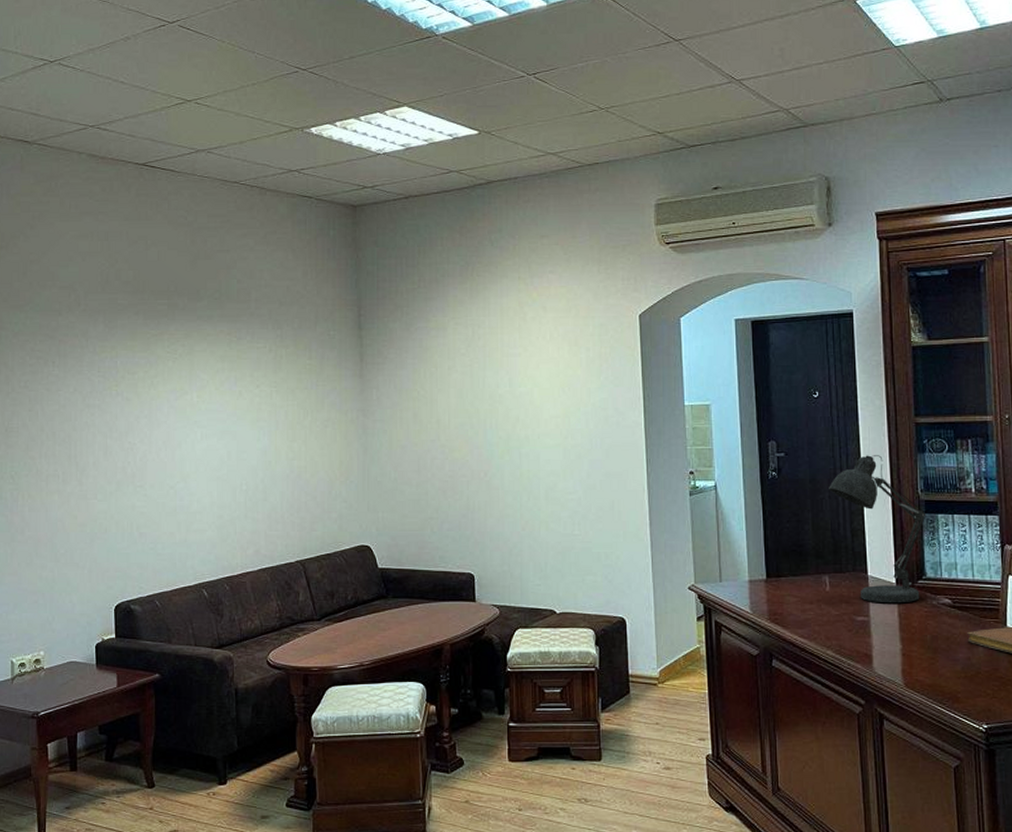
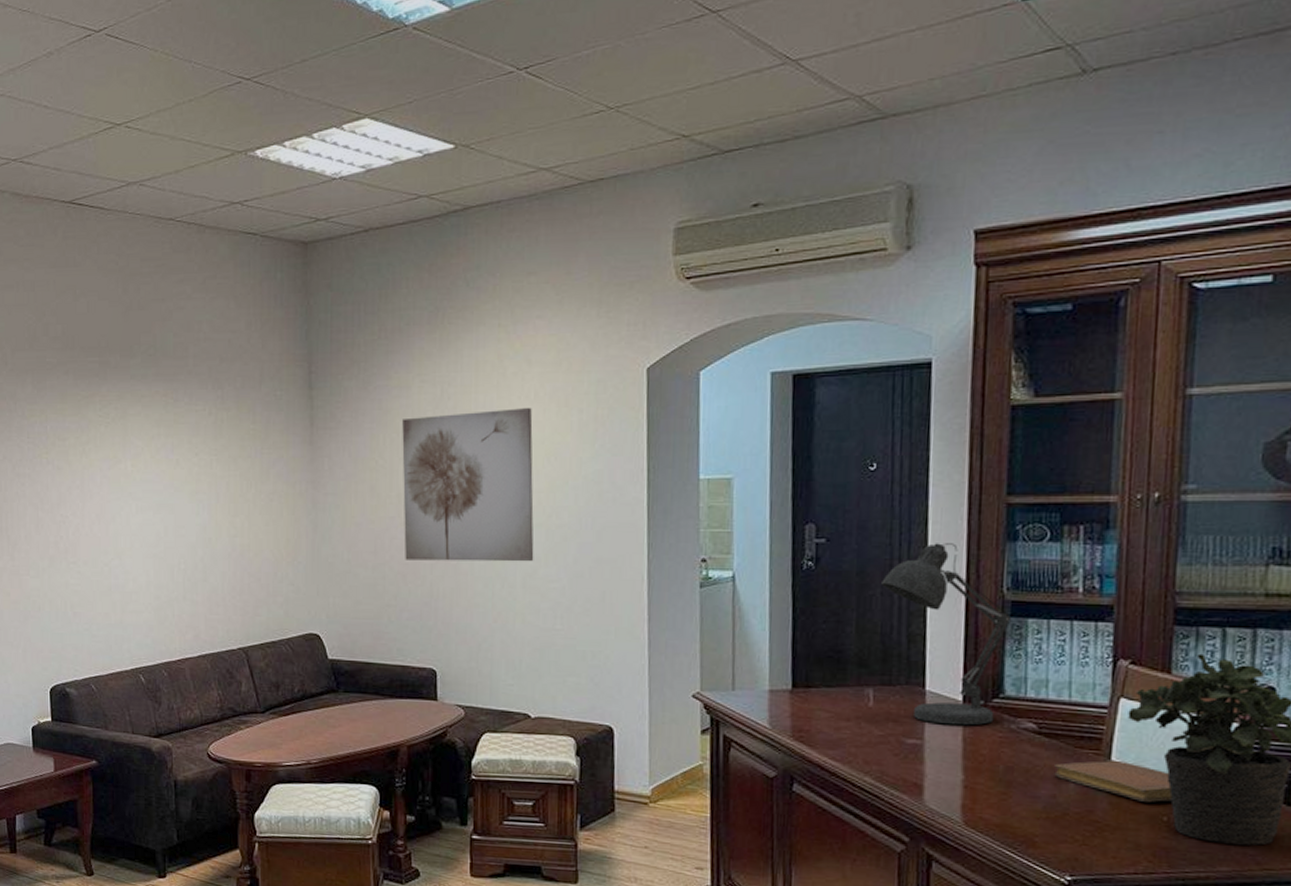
wall art: none [440,347,554,478] -> present [402,408,534,562]

